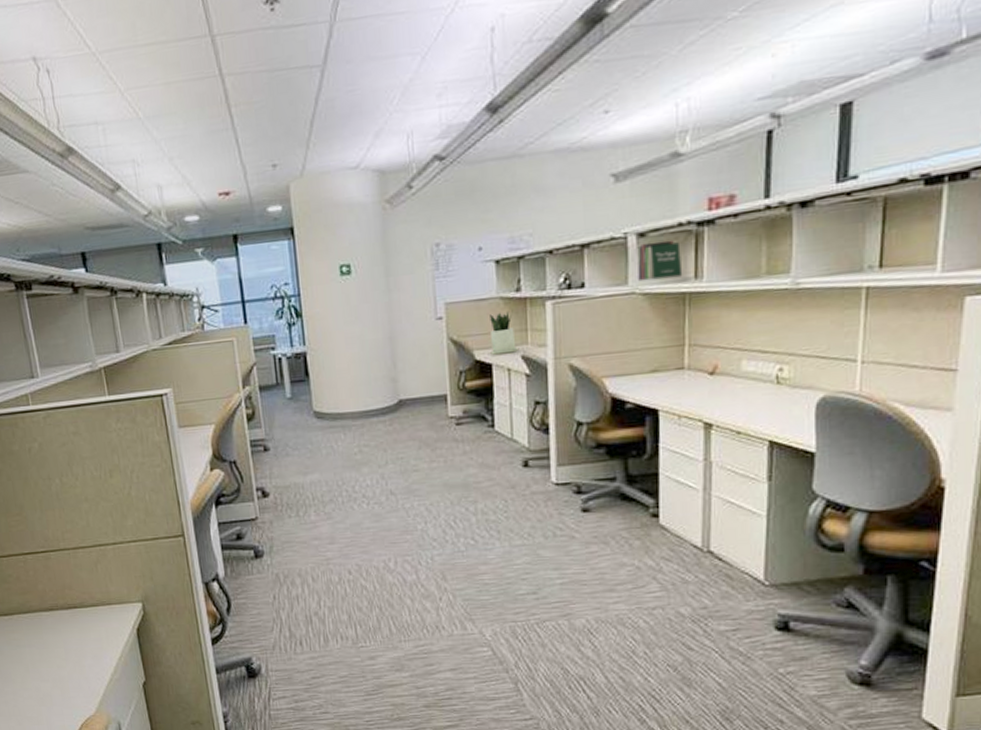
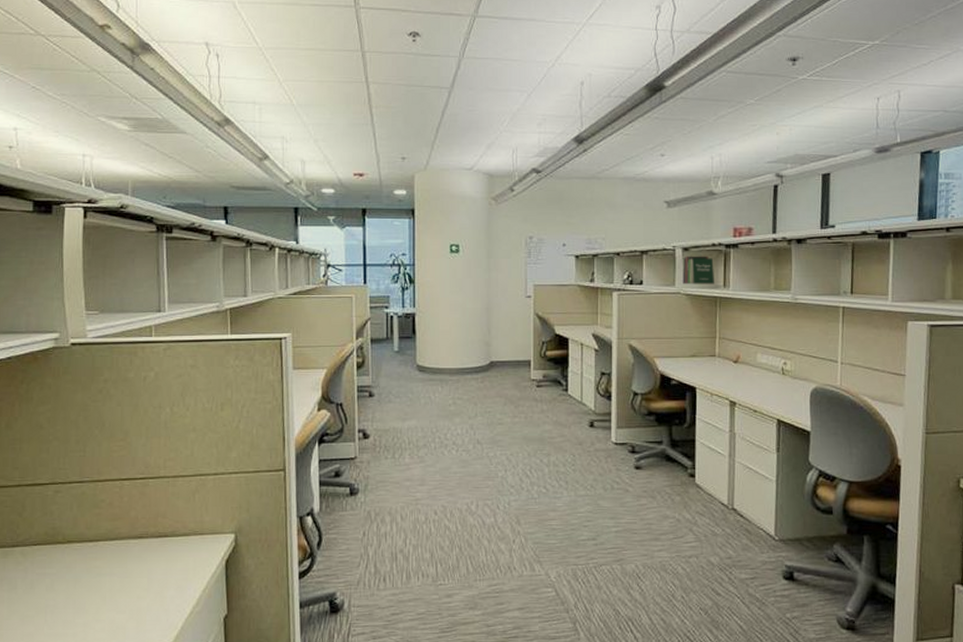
planter: present [489,311,518,355] -> none [568,297,590,331]

